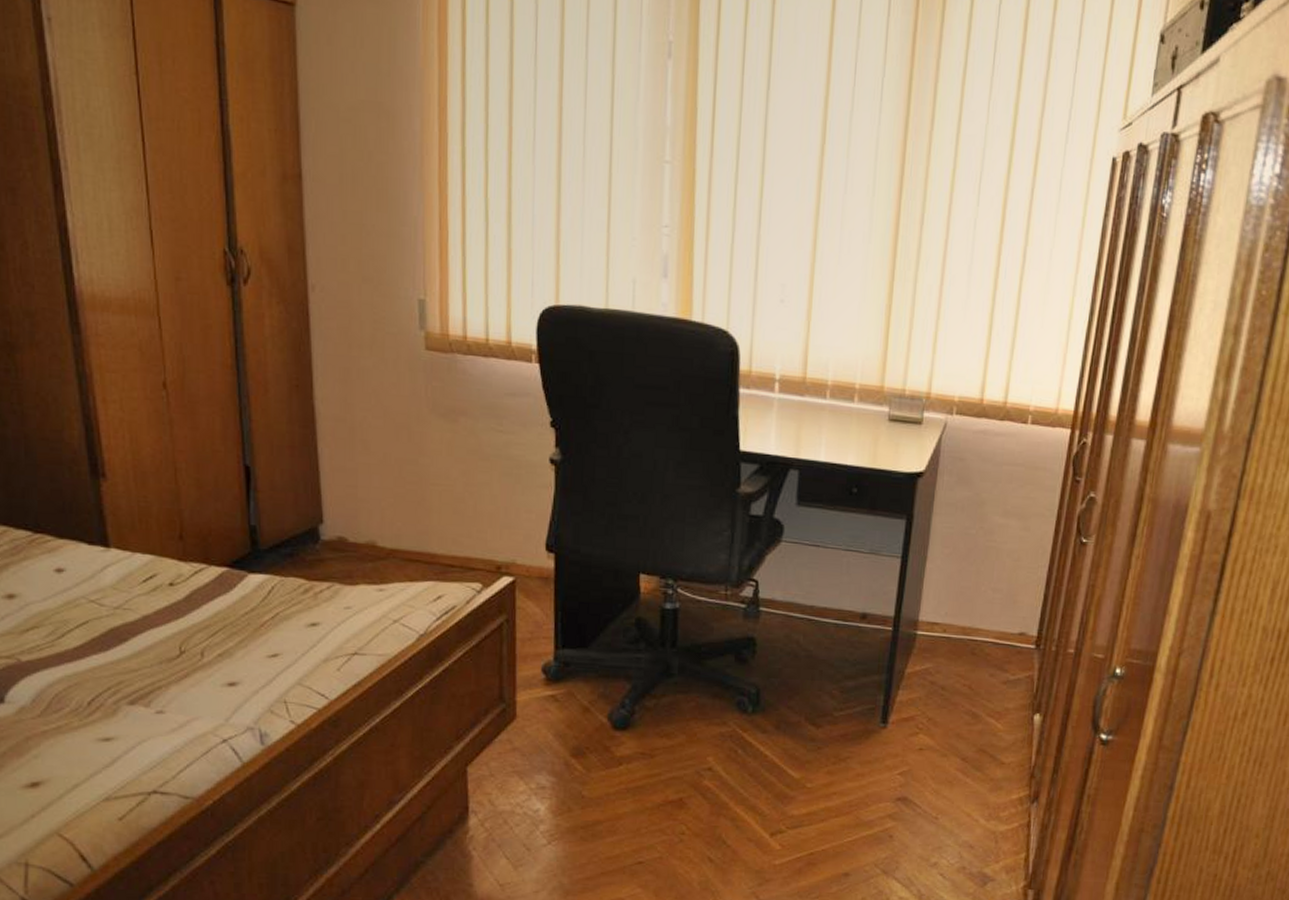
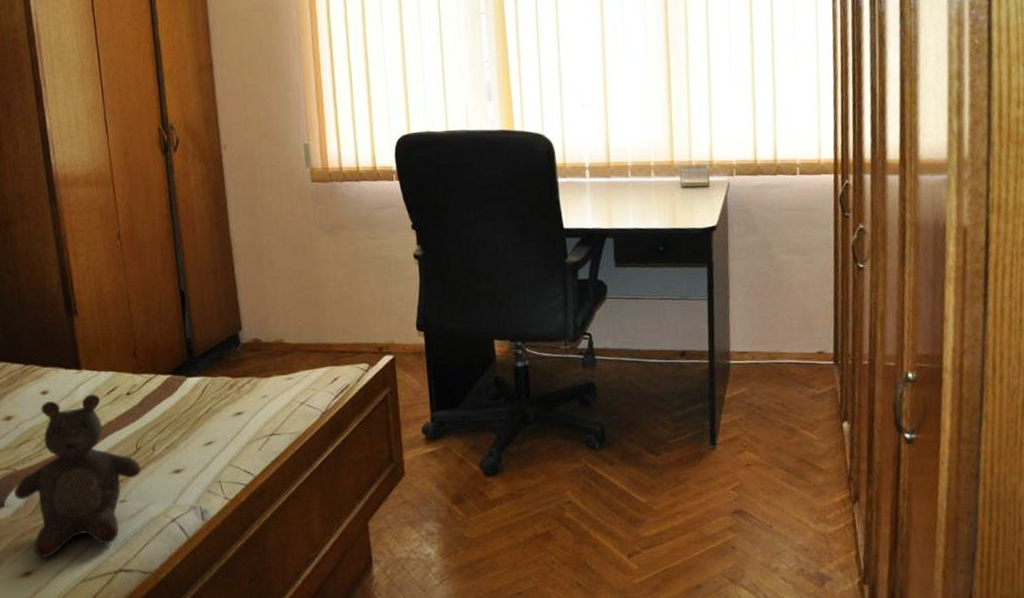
stuffed bear: none [17,579,185,768] -> present [13,394,141,558]

